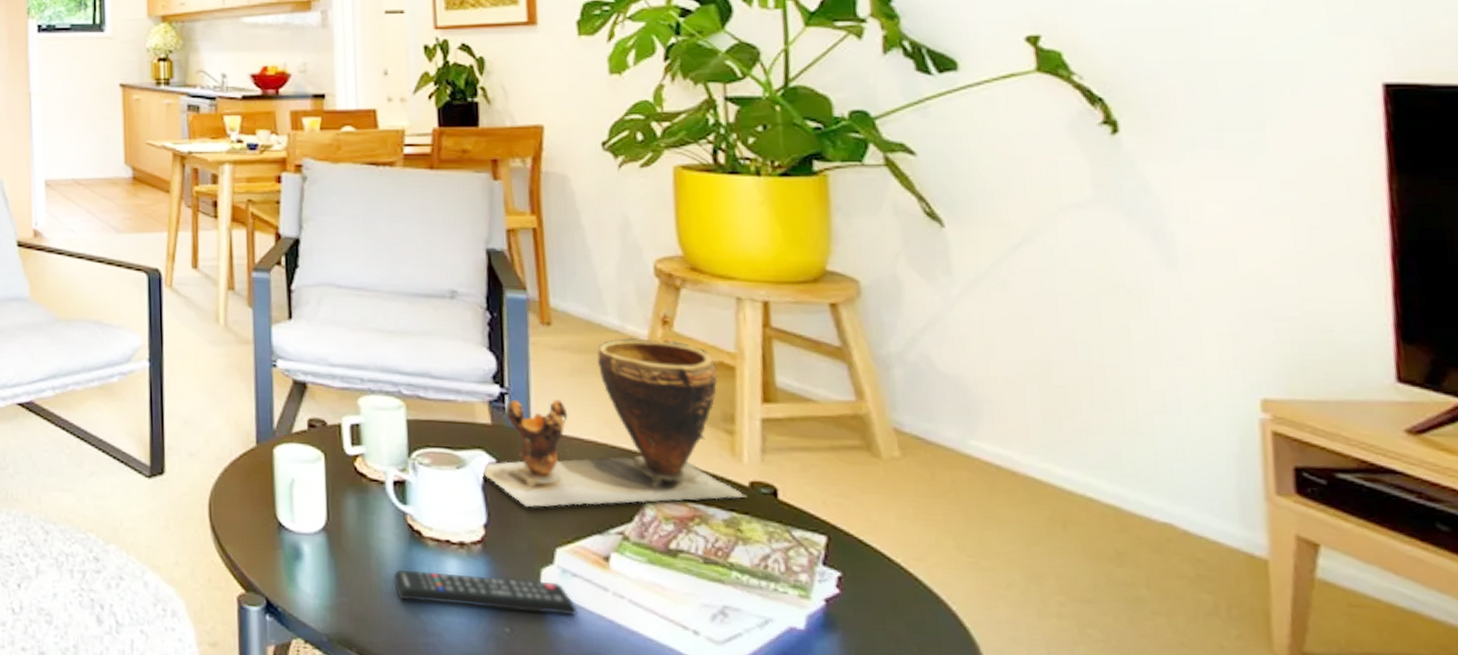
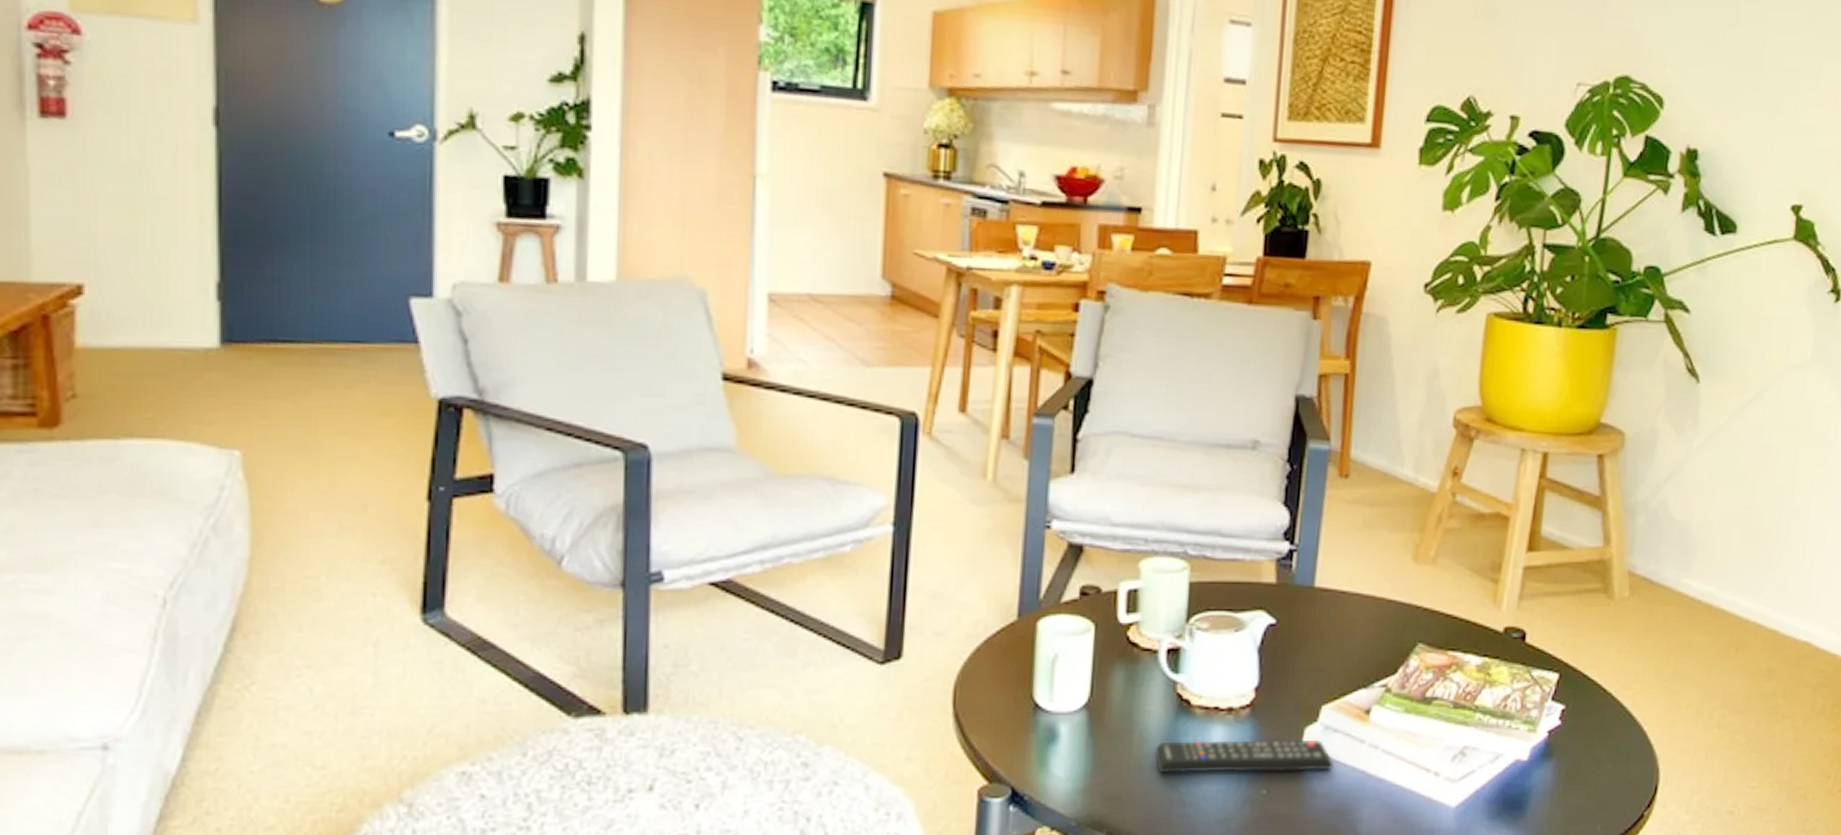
clay pot: present [481,338,746,508] -> none [1259,490,1499,667]

